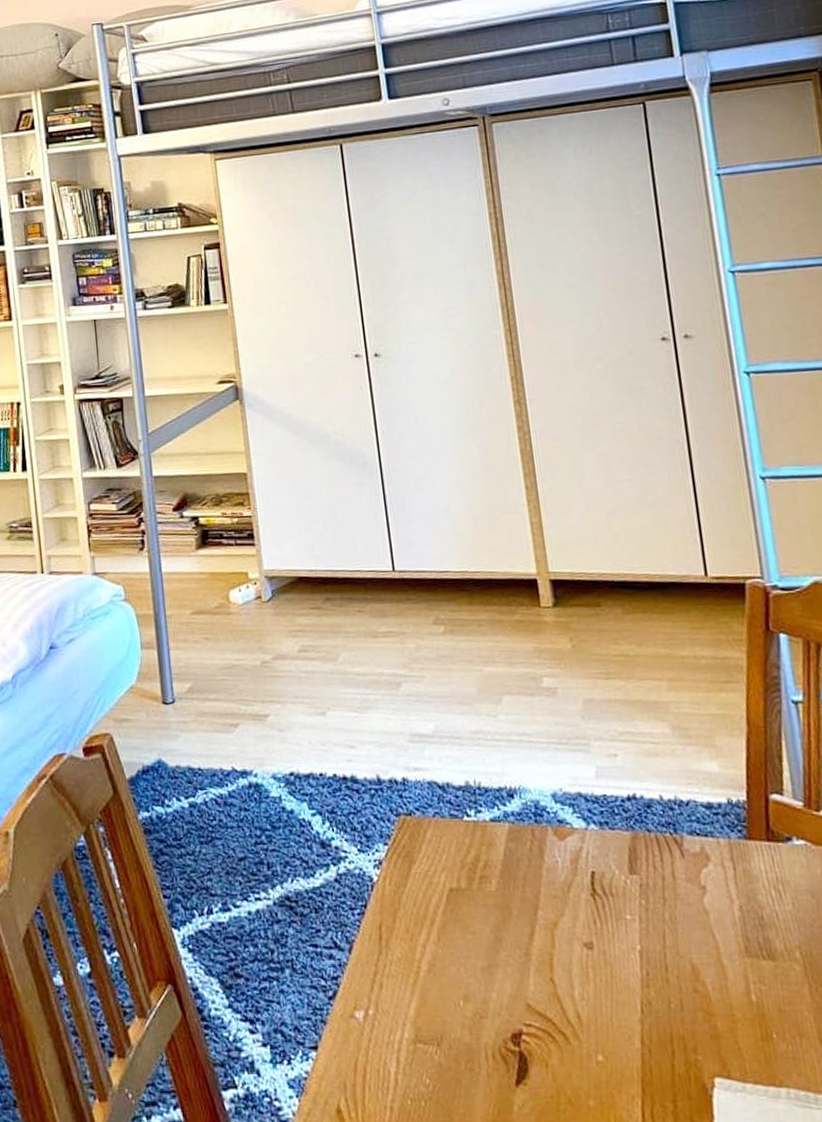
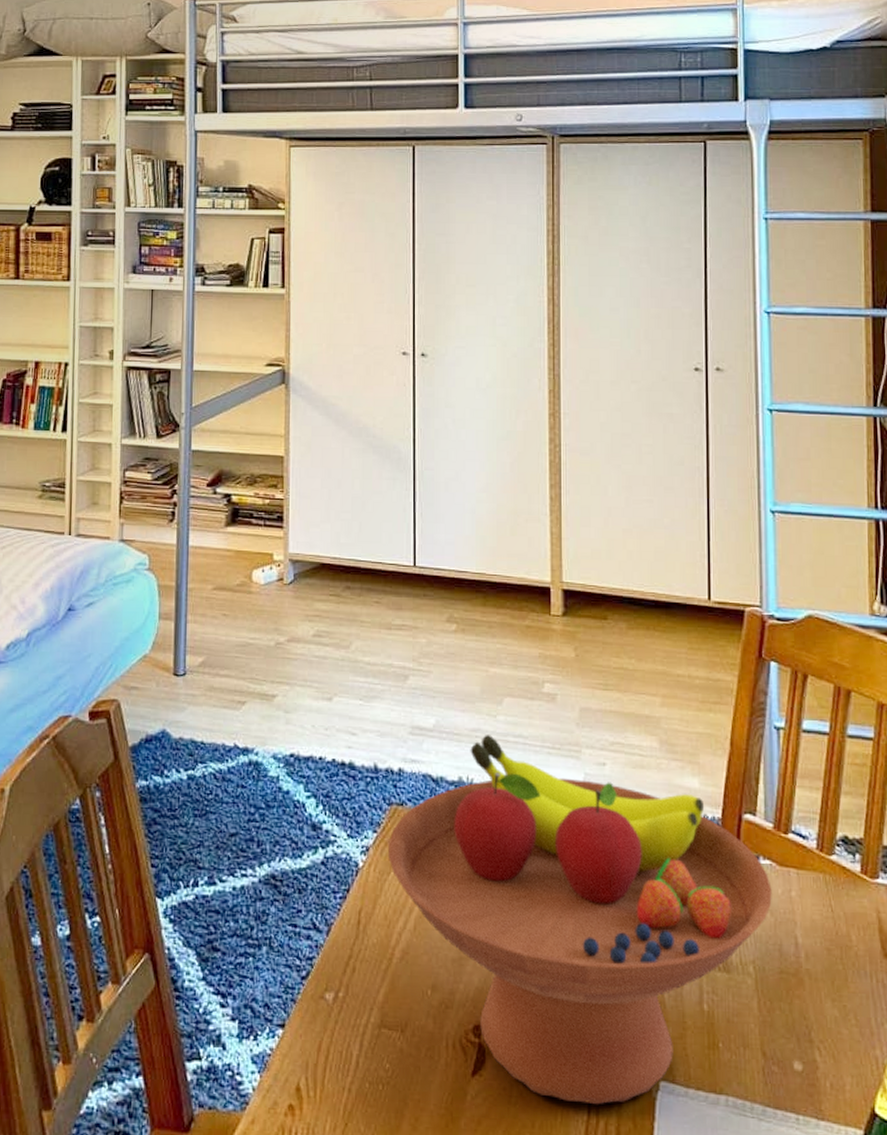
fruit bowl: none [401,736,812,1107] -> present [388,735,772,1105]

